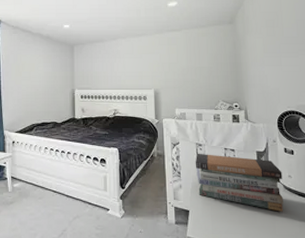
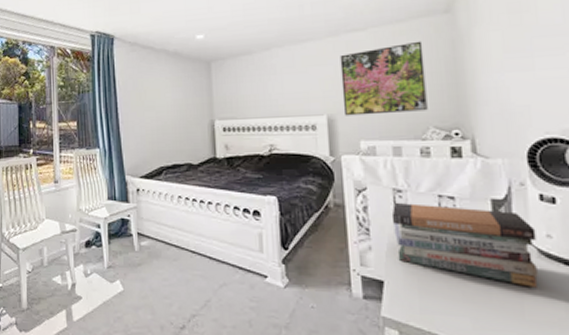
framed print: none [163,41,219,91] -> present [340,41,428,116]

